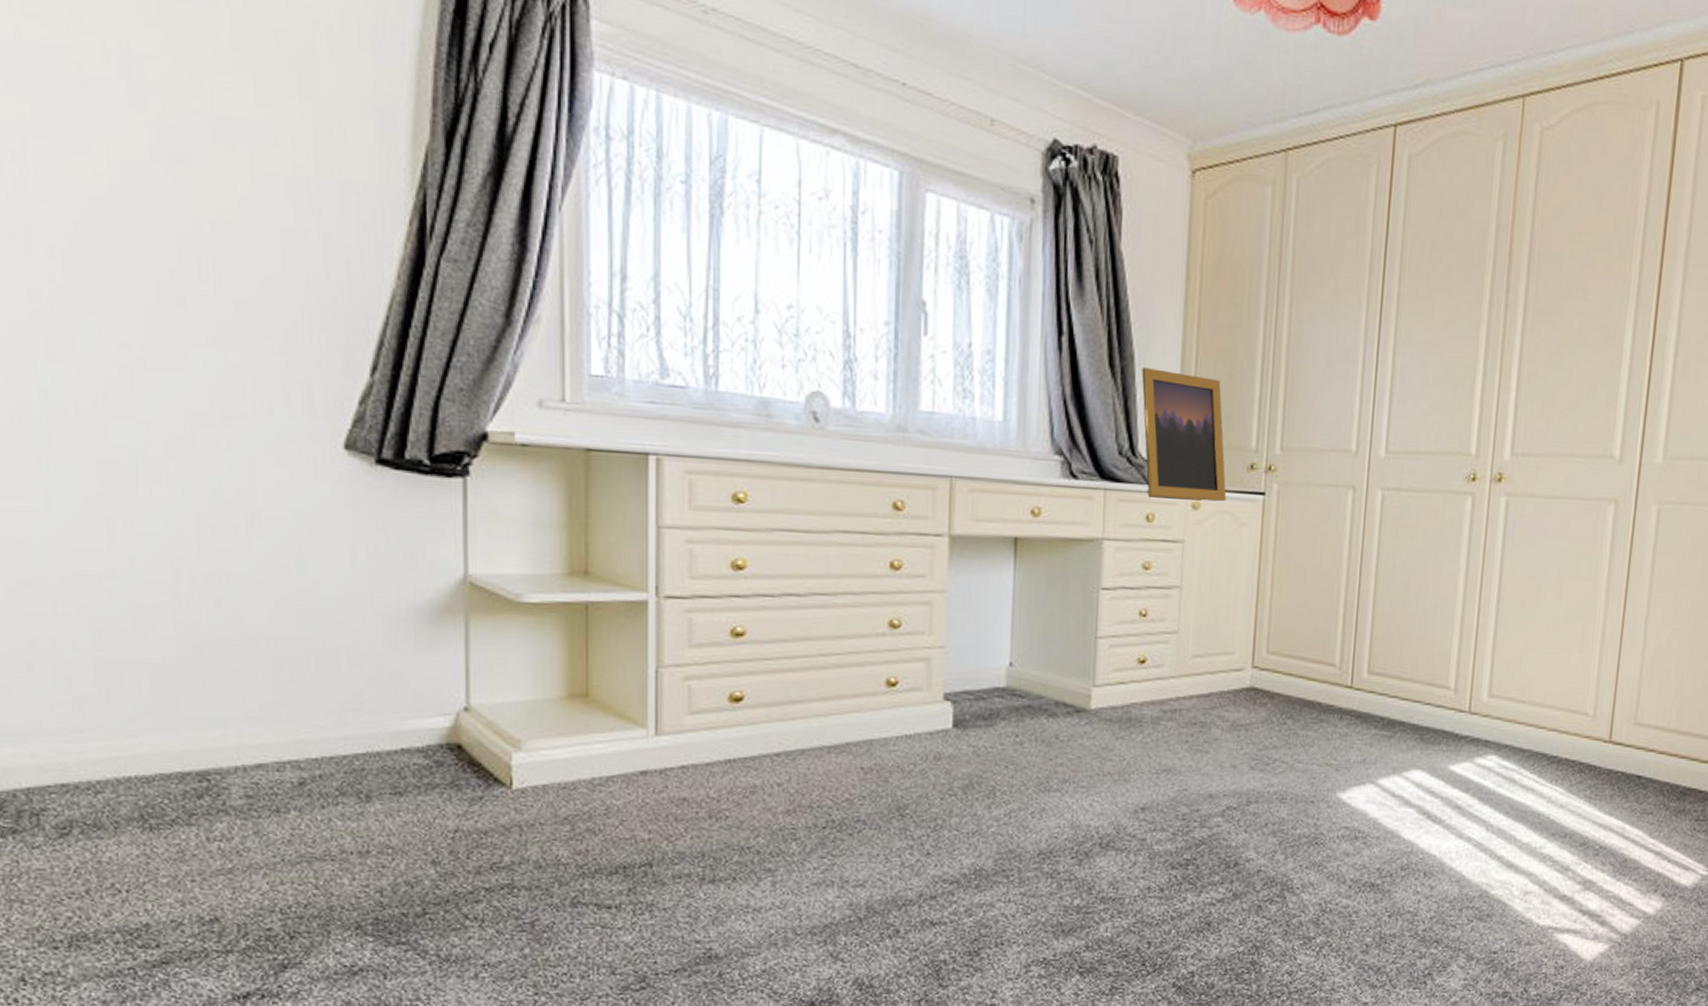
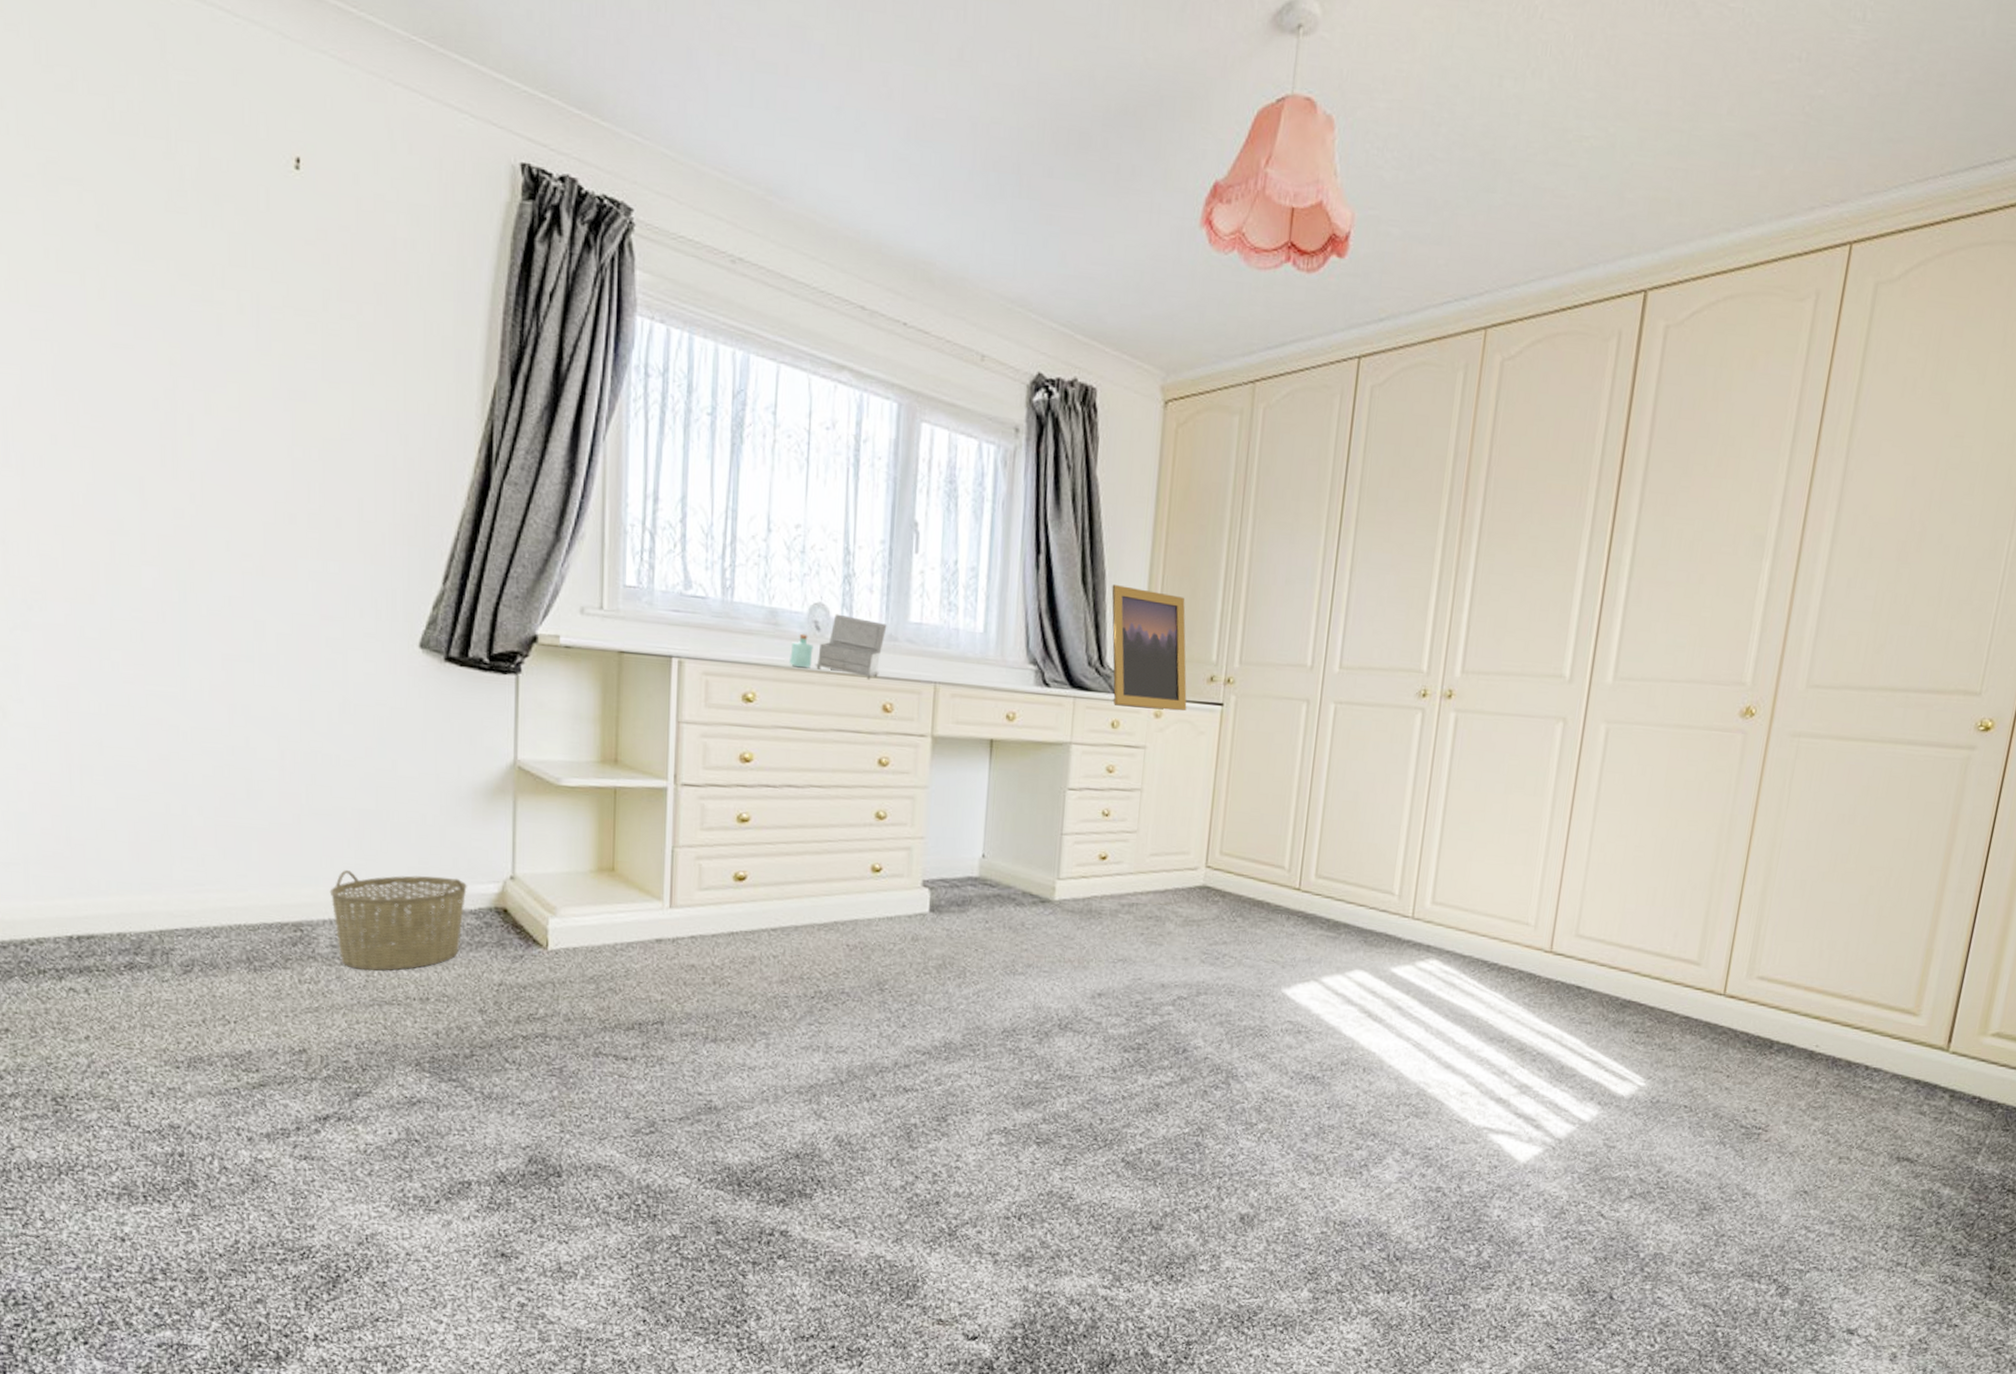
basket: none [242,708,412,823] -> present [329,870,467,971]
perfume: none [785,425,812,464] -> present [790,633,813,668]
jewelry box: none [814,403,895,476] -> present [815,614,887,681]

